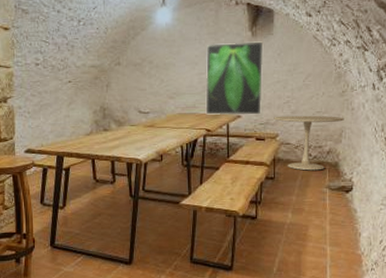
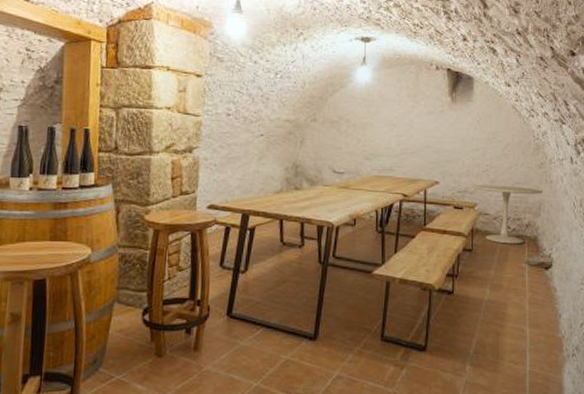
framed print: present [205,41,264,116] -> none [402,106,463,182]

